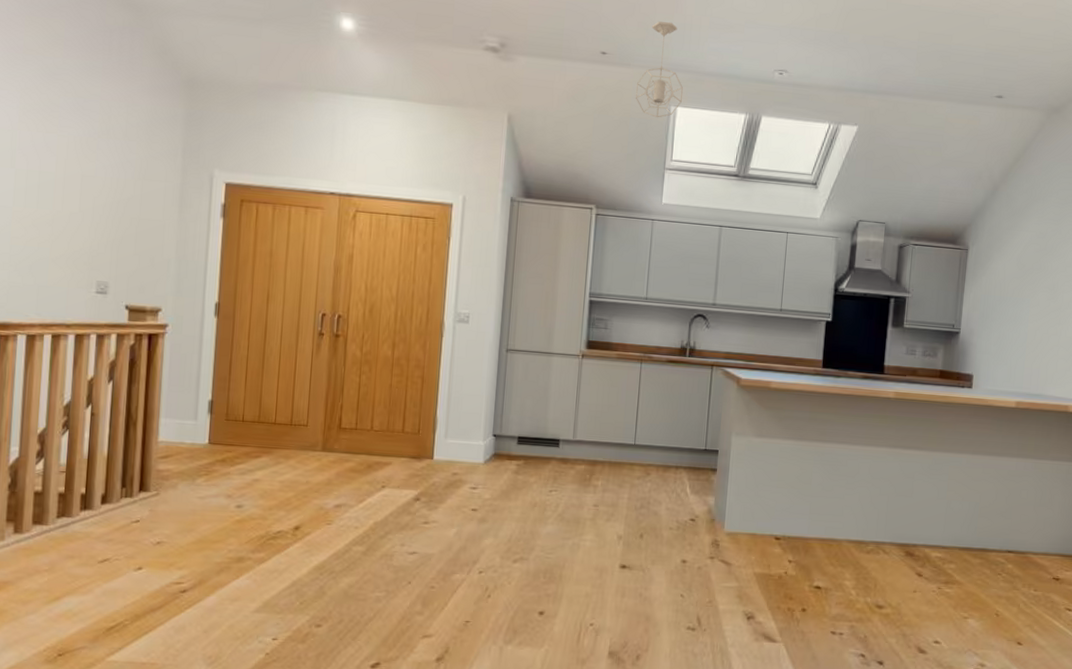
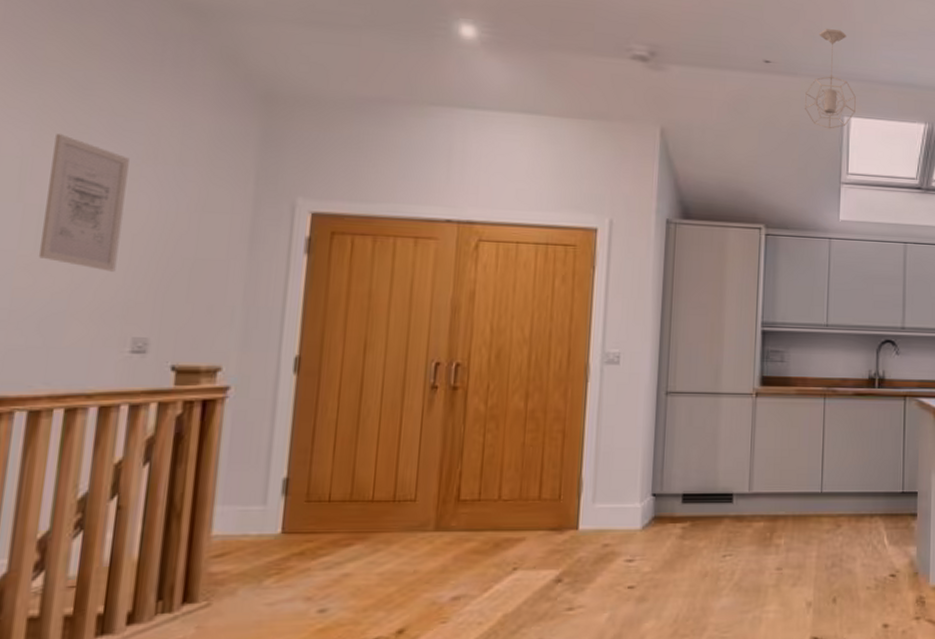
wall art: none [27,112,89,227] -> present [38,134,130,272]

